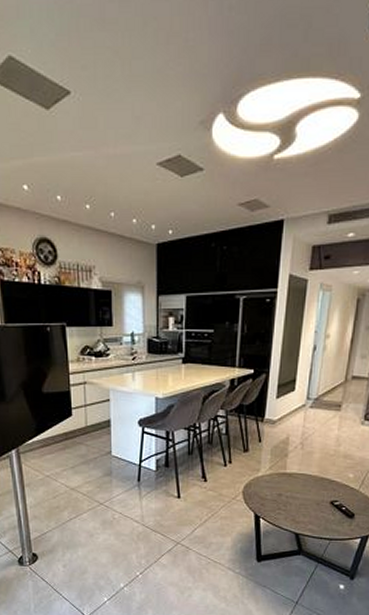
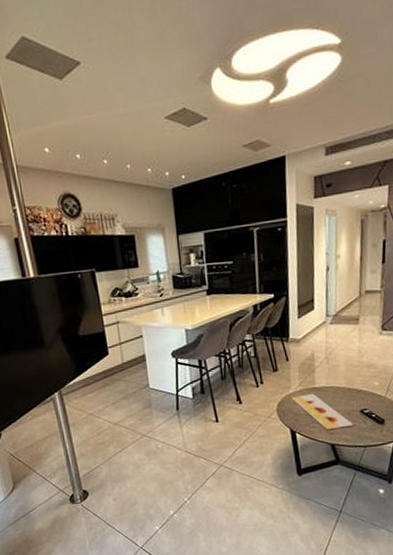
painting: none [259,478,322,519] -> present [291,393,354,431]

